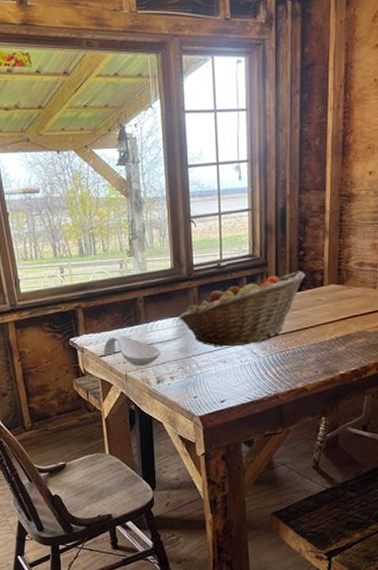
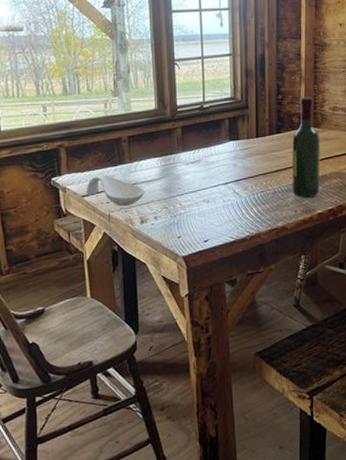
fruit basket: present [179,271,306,347] -> none [163,114,284,187]
wine bottle: none [313,252,344,358] -> present [291,97,320,198]

